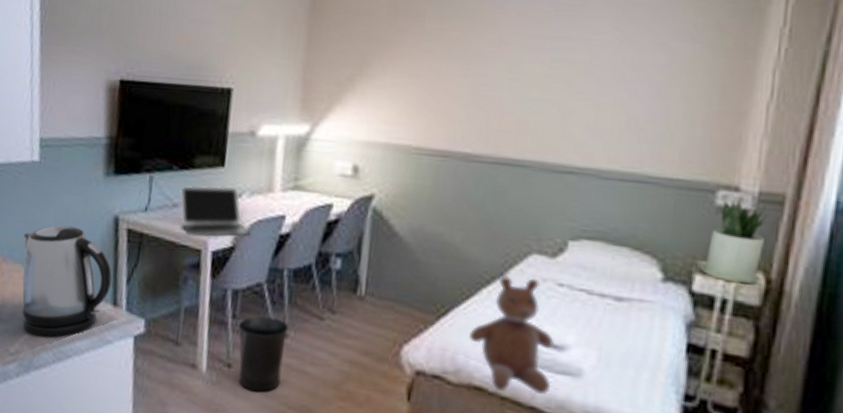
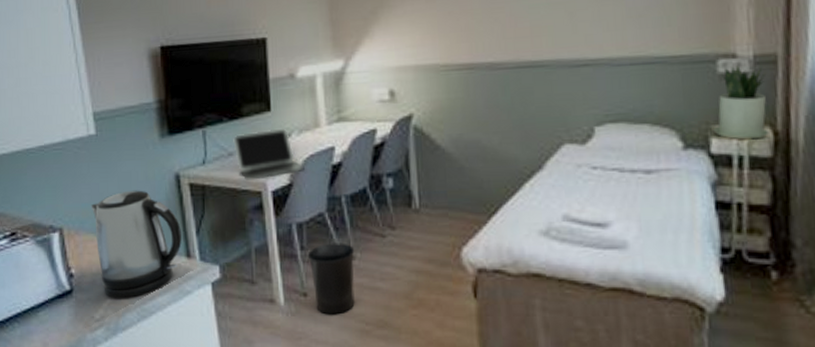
teddy bear: present [469,276,554,395] -> none [520,166,602,273]

